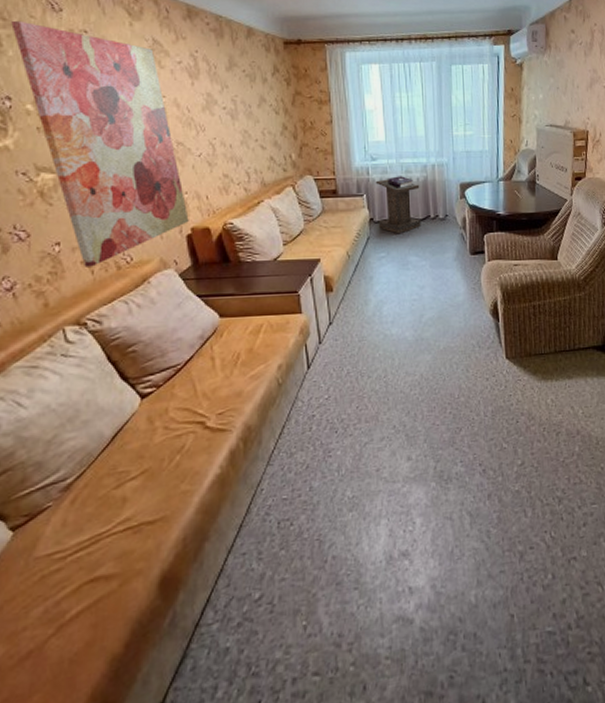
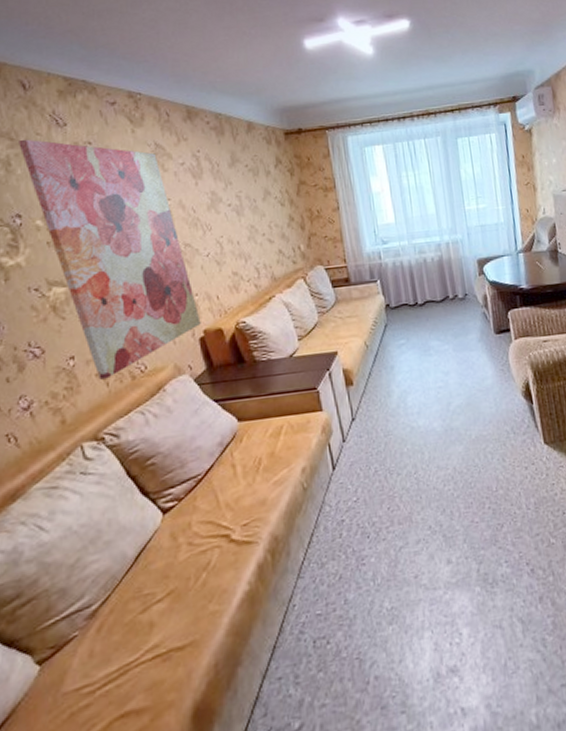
lectern: present [375,176,421,234] -> none [388,257,441,319]

